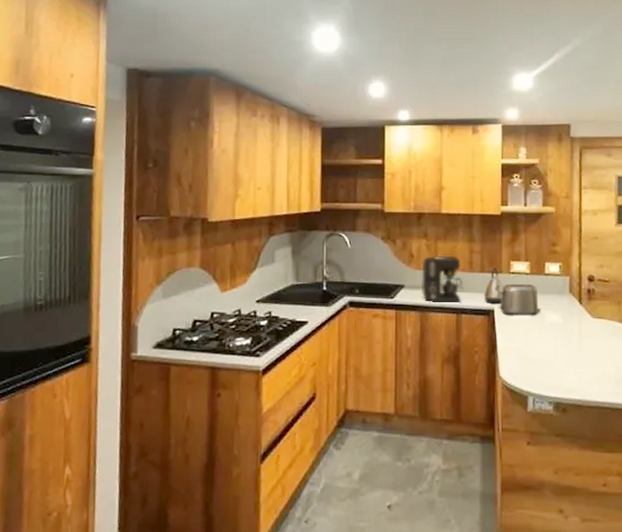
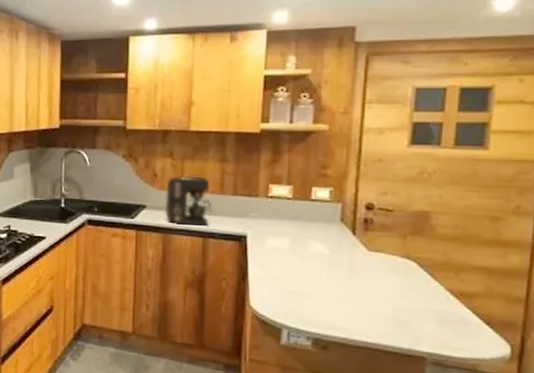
kettle: present [483,267,503,304] -> none [235,190,259,230]
toaster: present [499,283,542,316] -> none [253,208,304,245]

